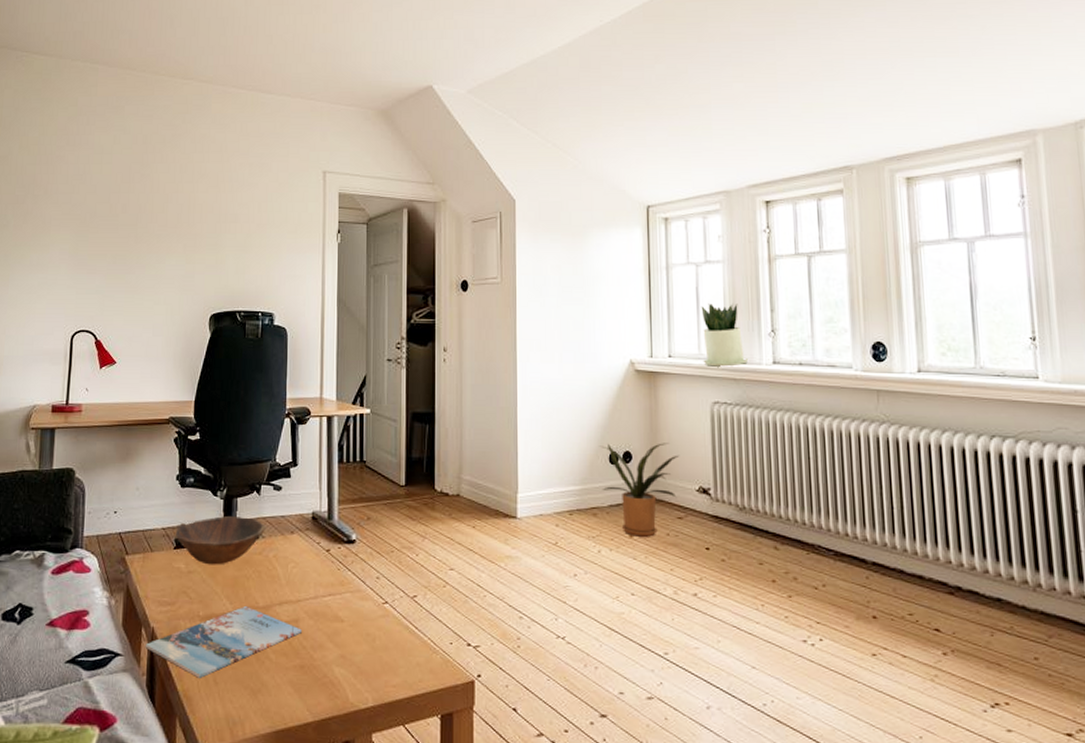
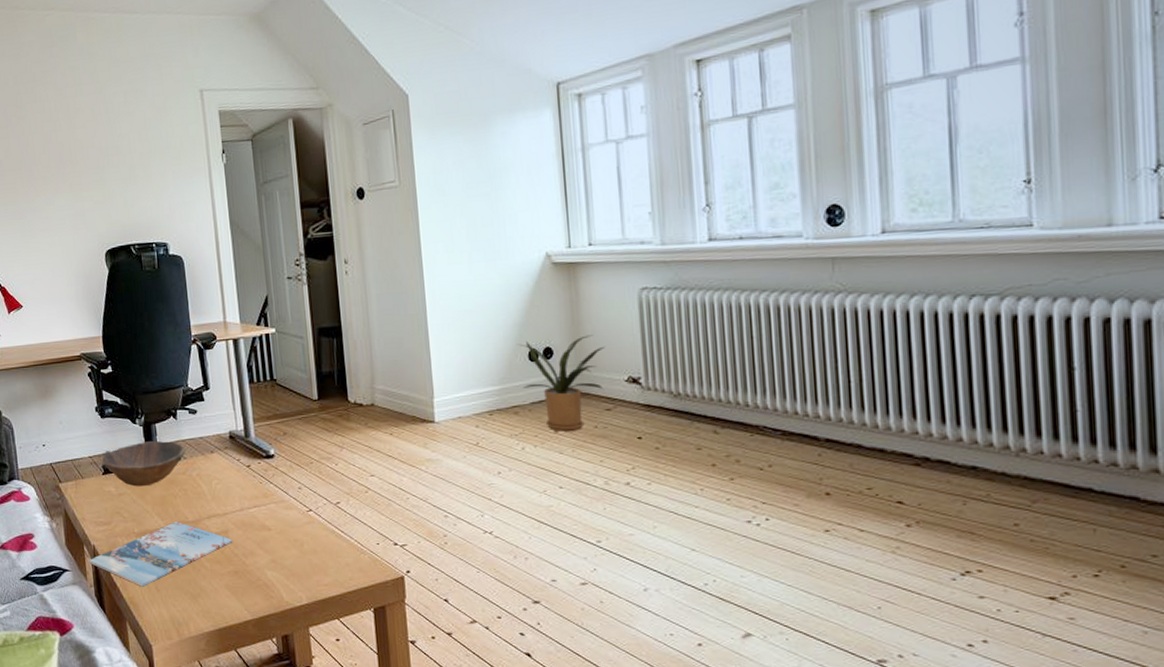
planter: present [701,304,748,367] -> none [623,180,679,251]

